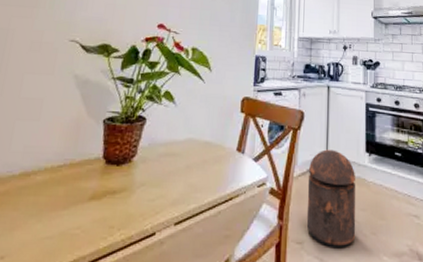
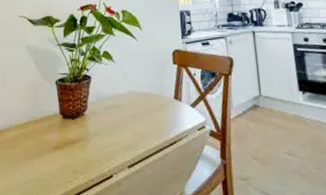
trash can: present [306,149,356,249] -> none [244,91,300,184]

